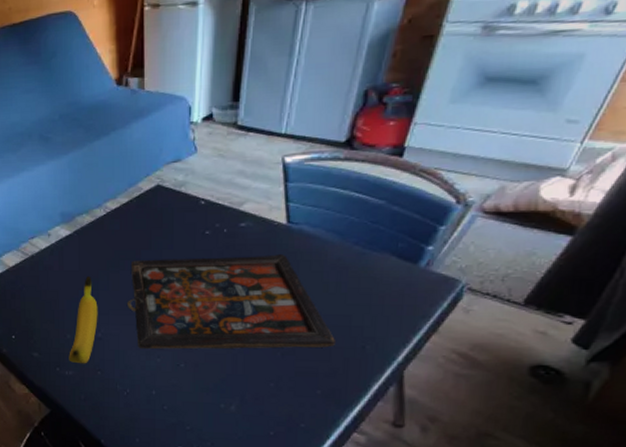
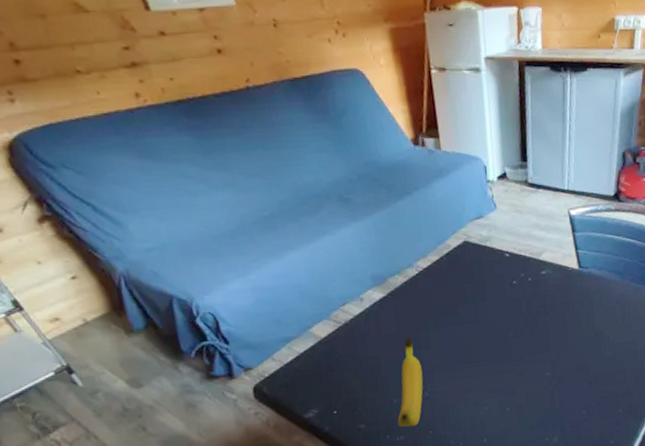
board game: present [126,254,337,349] -> none [449,295,628,400]

